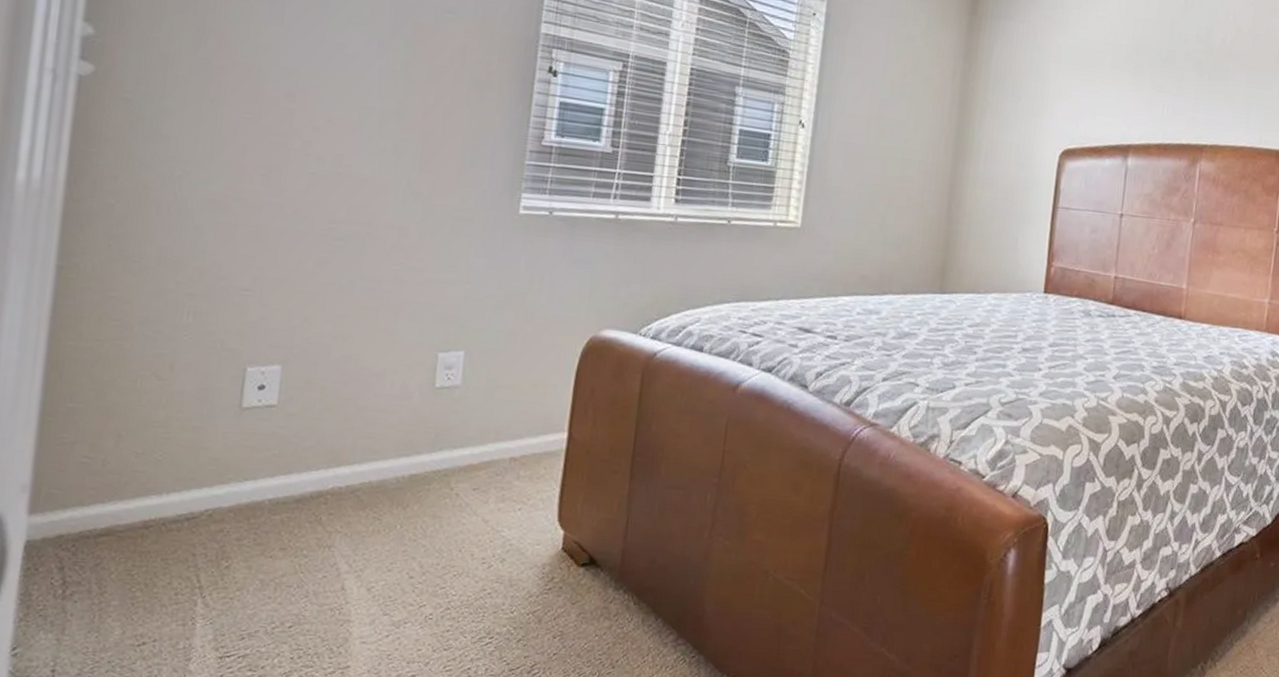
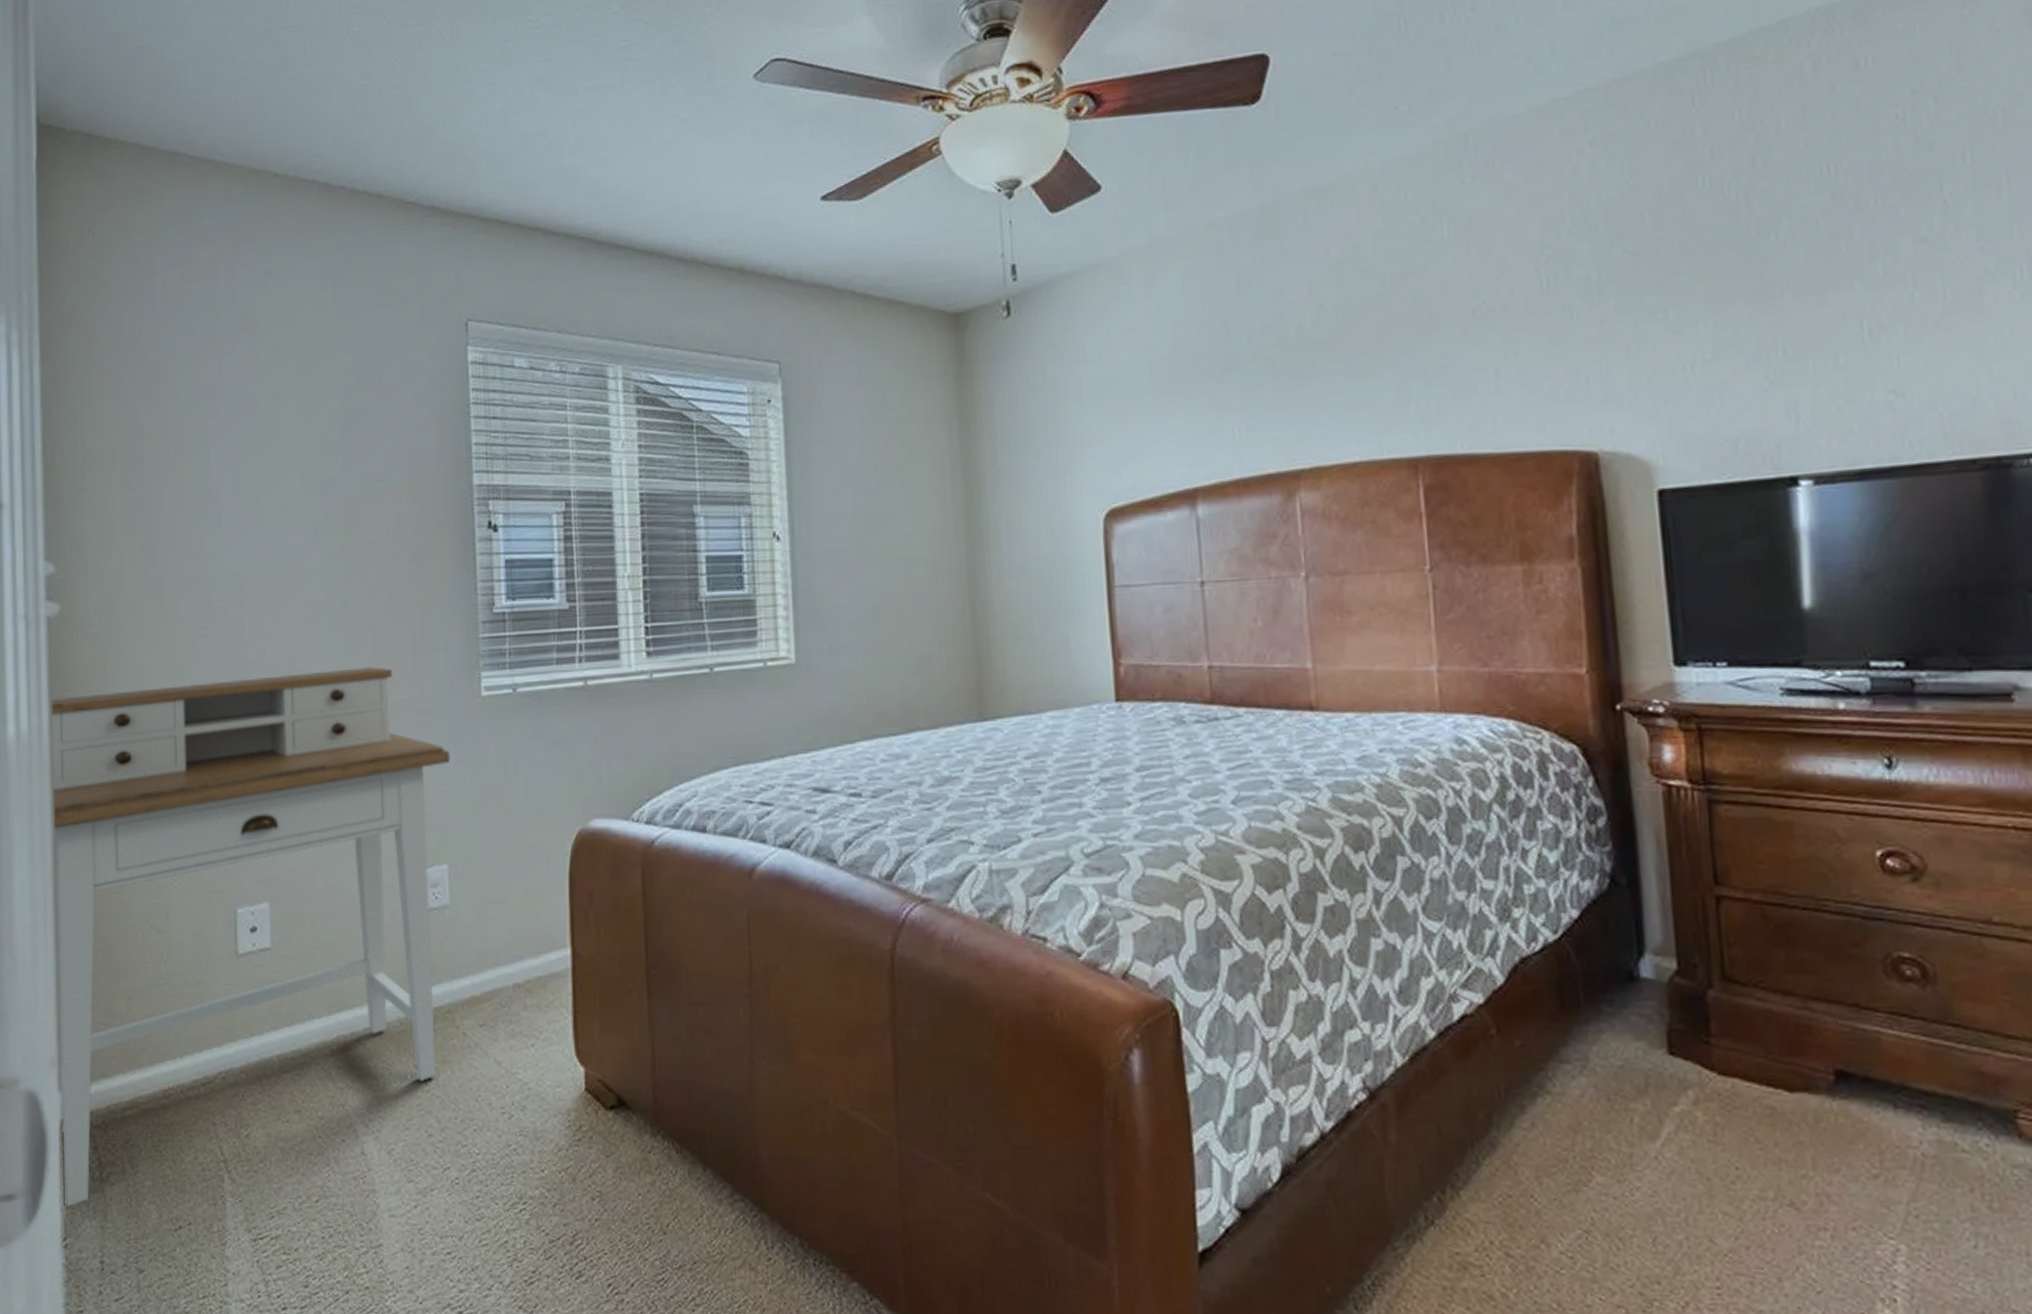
desk: none [20,152,482,620] -> present [51,666,451,1207]

